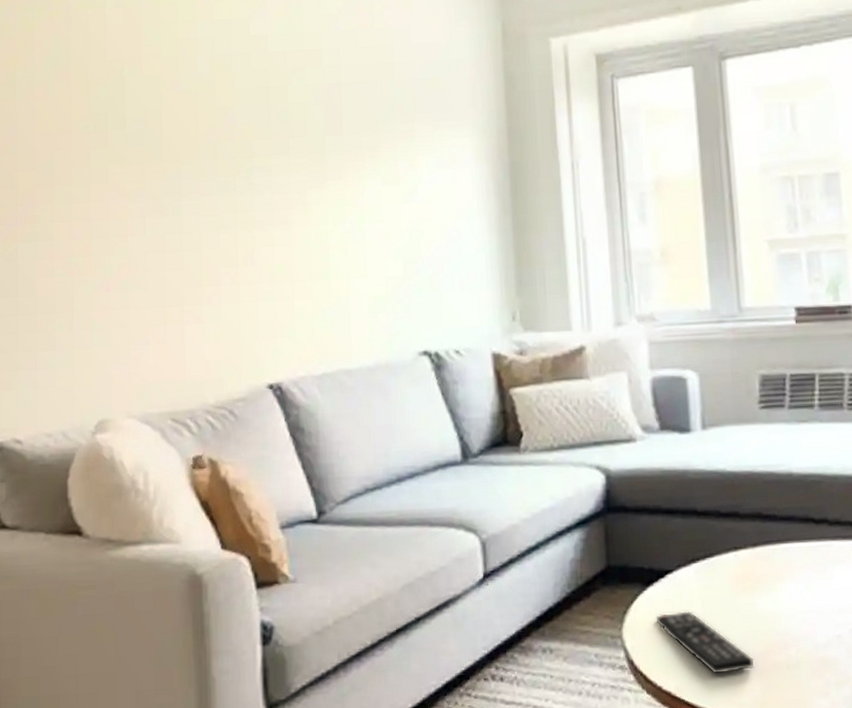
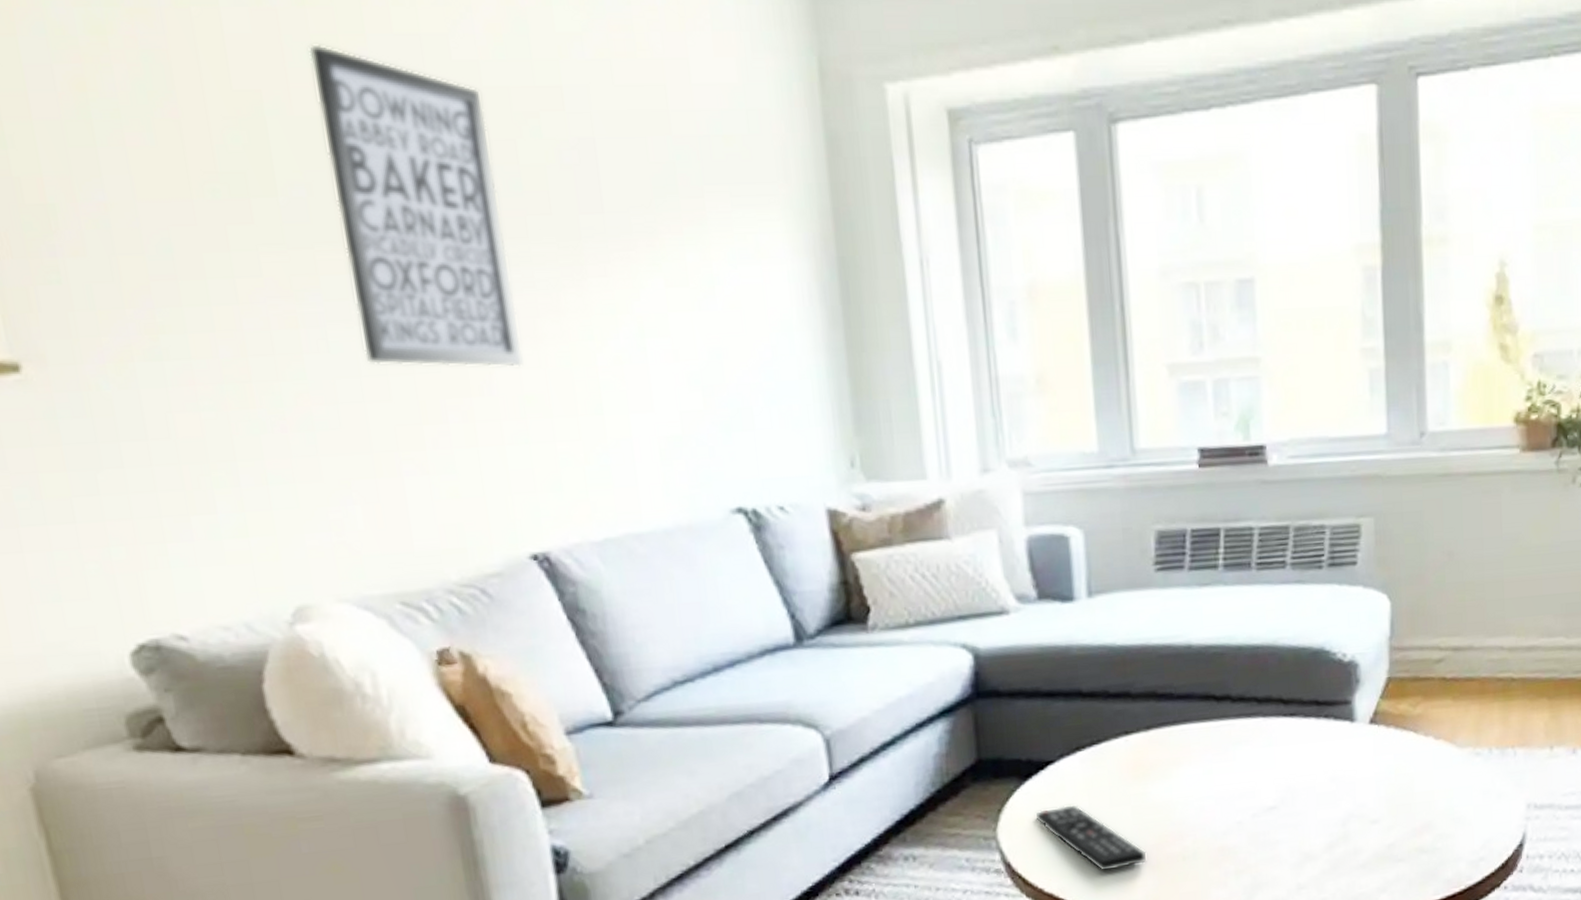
wall art: none [158,29,278,245] -> present [309,44,525,368]

